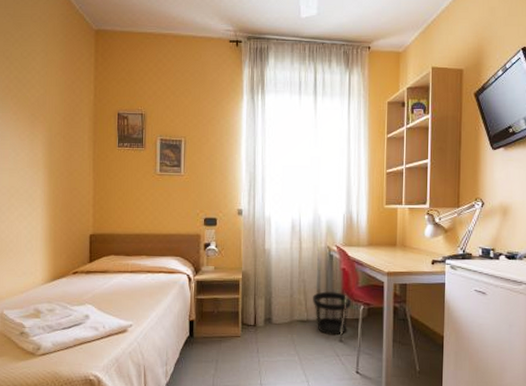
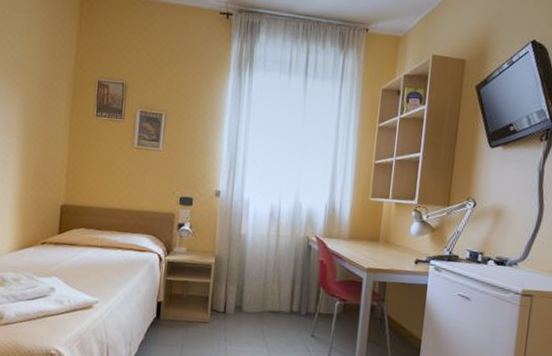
wastebasket: present [313,291,352,335] -> none [286,283,328,330]

